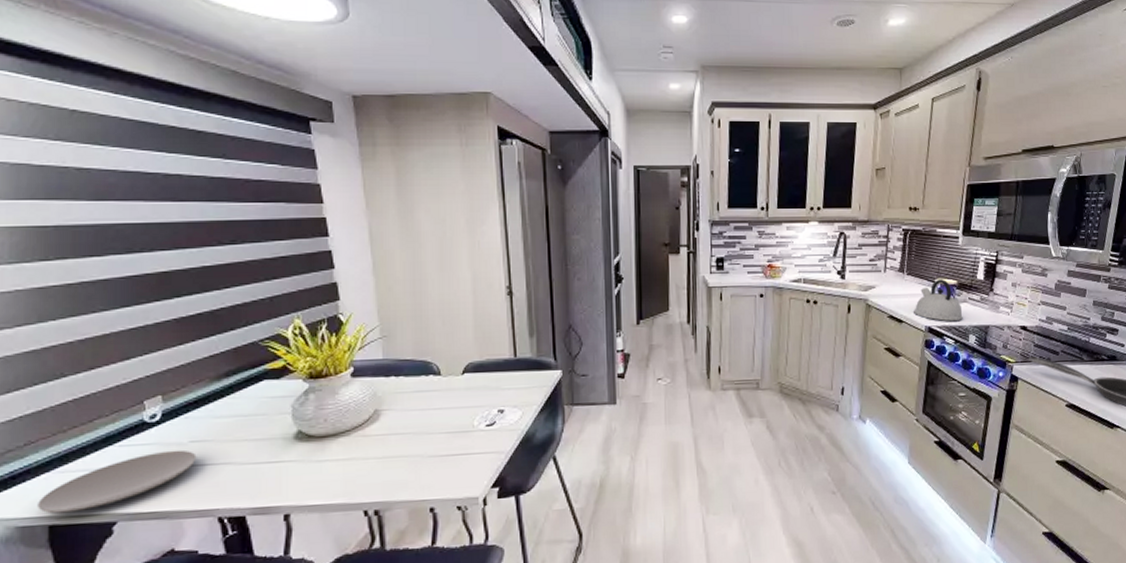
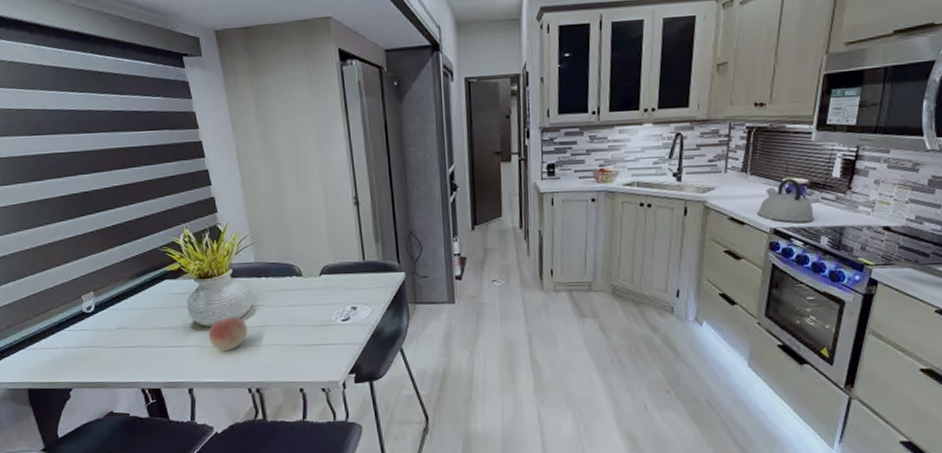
plate: present [38,450,197,514] -> none [19,334,122,380]
fruit: none [316,423,369,466] -> present [208,316,248,351]

